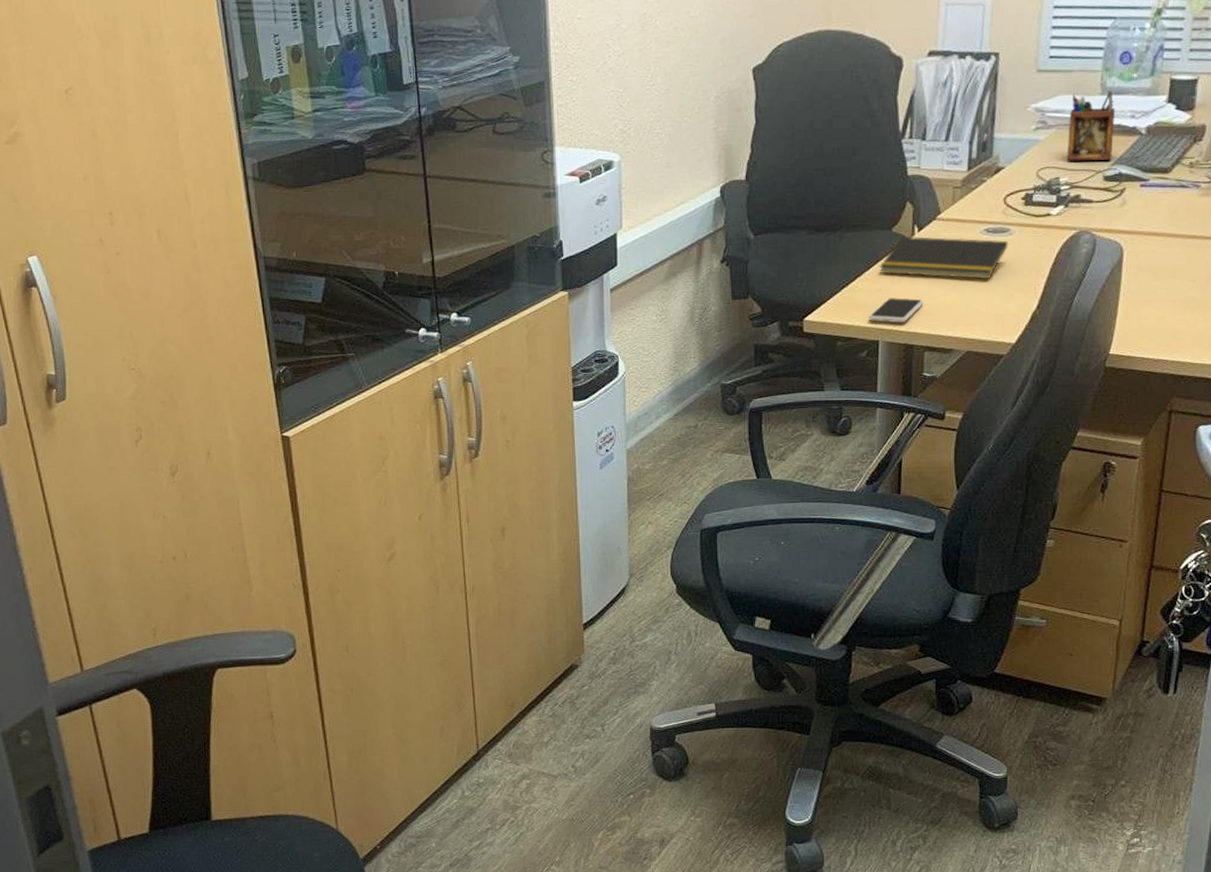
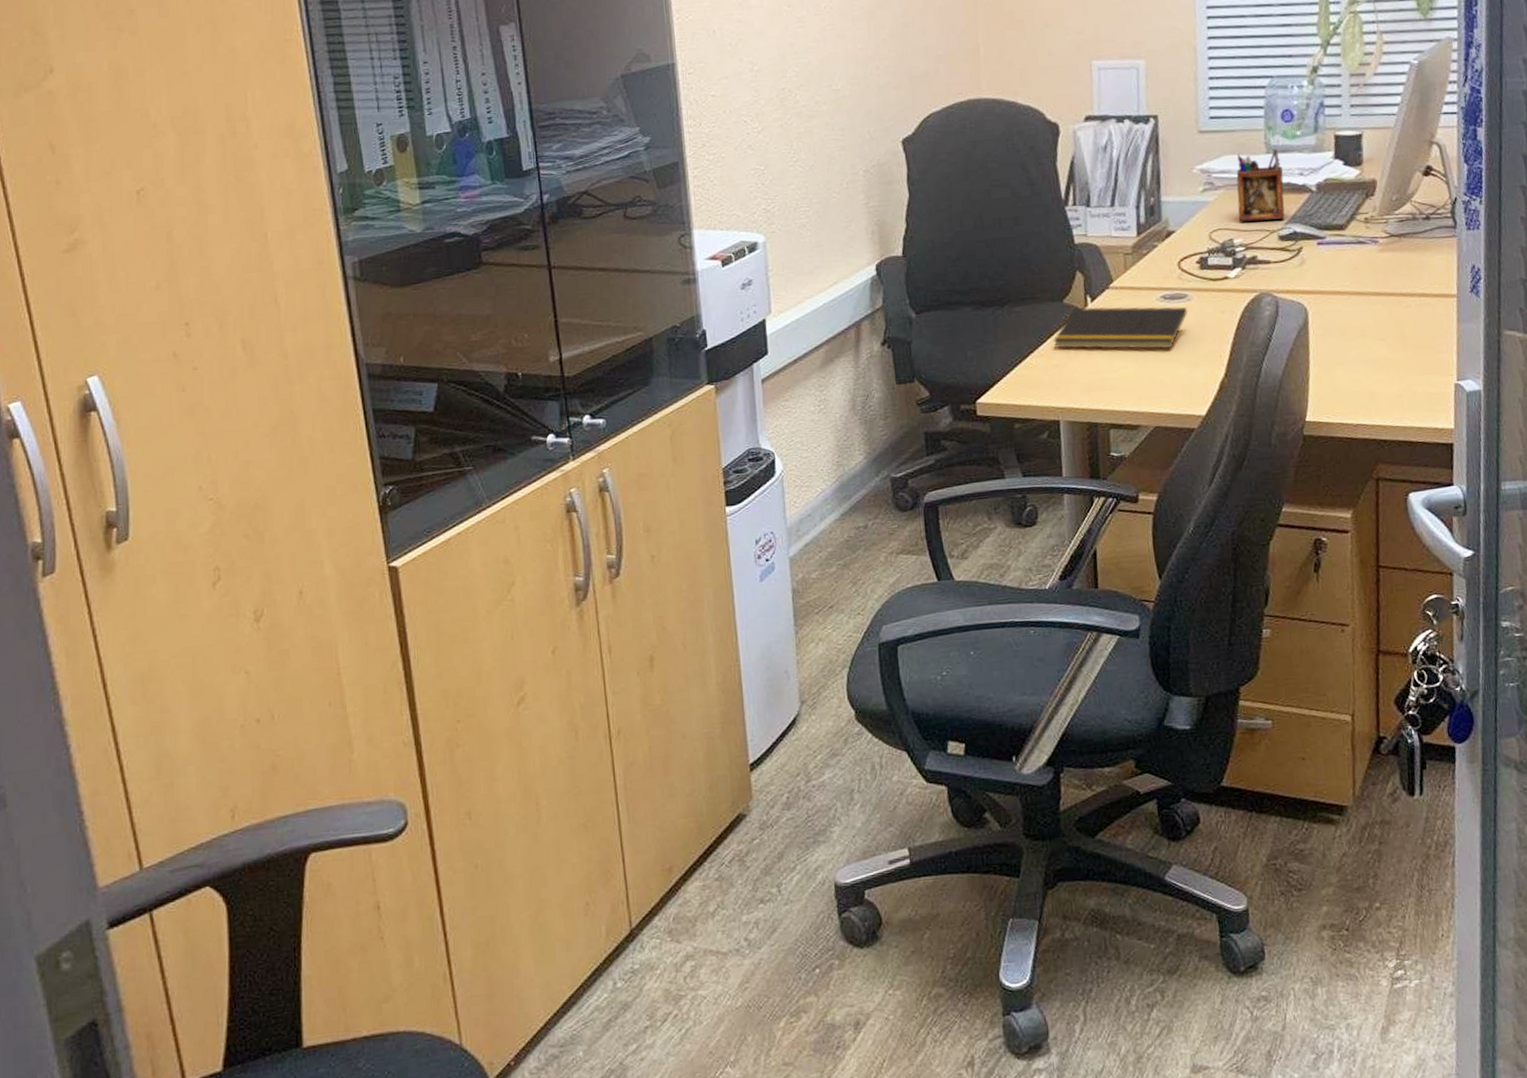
smartphone: present [869,298,924,323] -> none [1046,373,1104,400]

